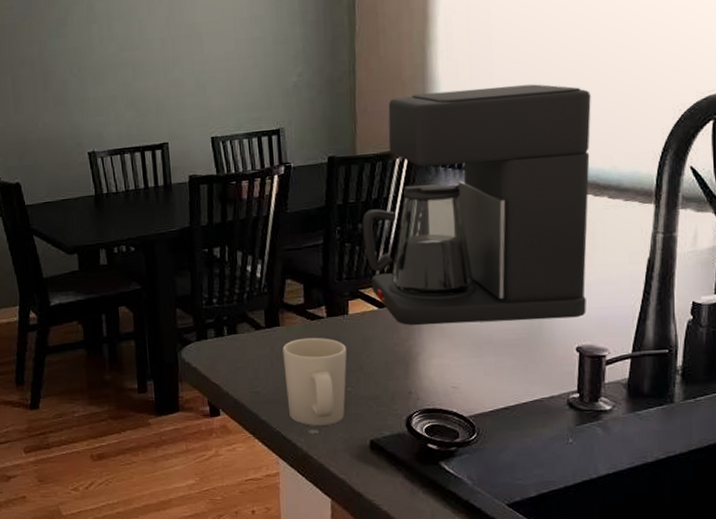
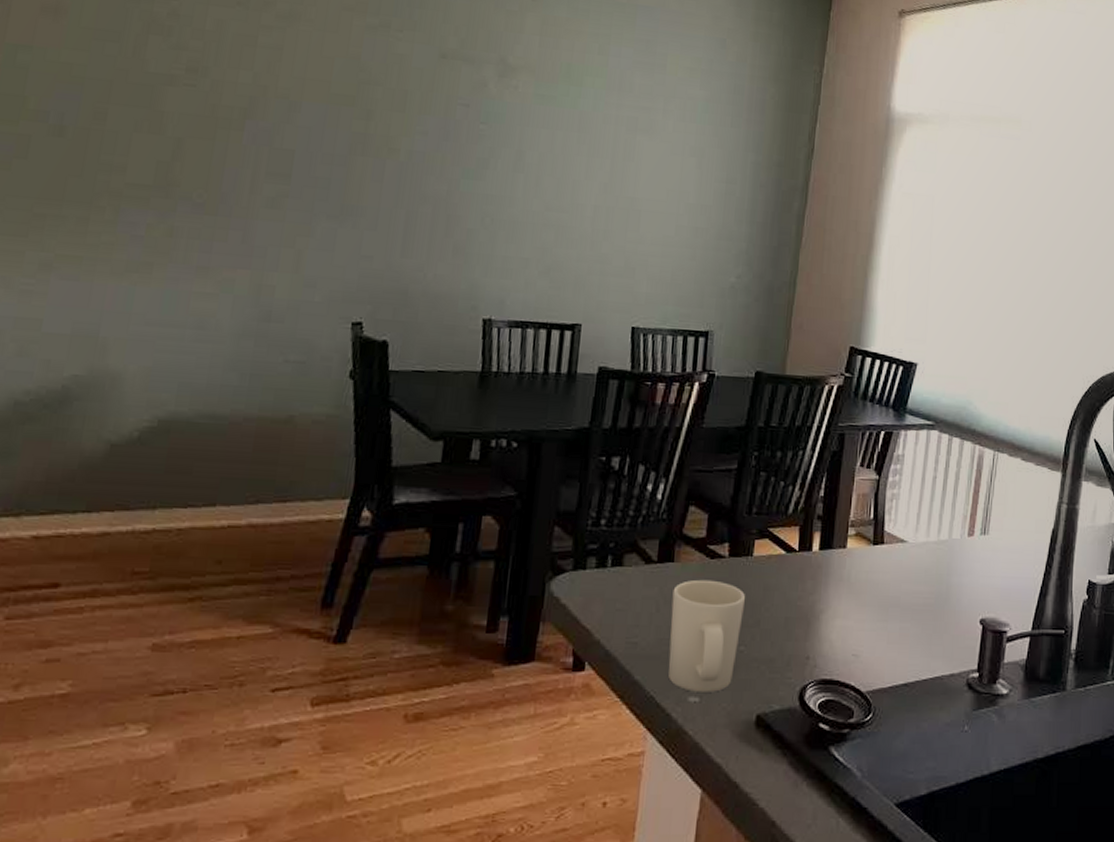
coffee maker: present [362,84,591,325] -> none [780,320,1014,586]

